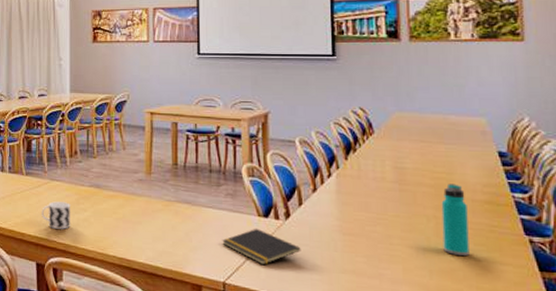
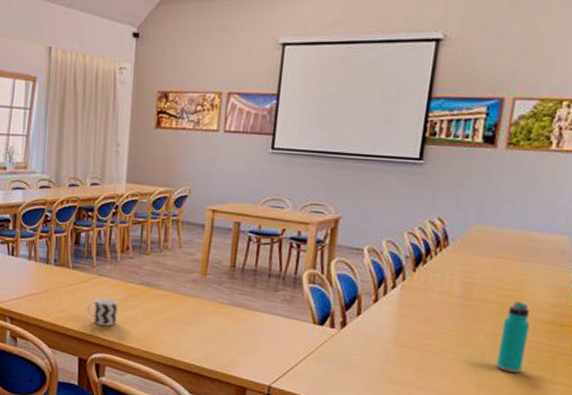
notepad: present [222,228,301,266] -> none [272,335,353,372]

